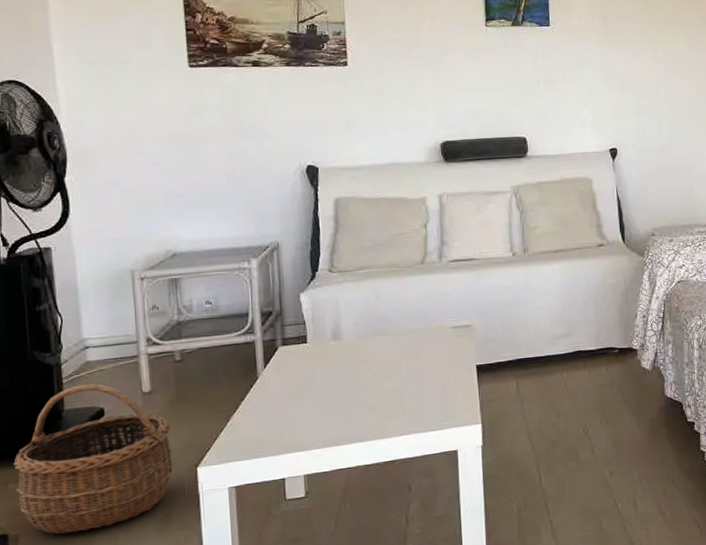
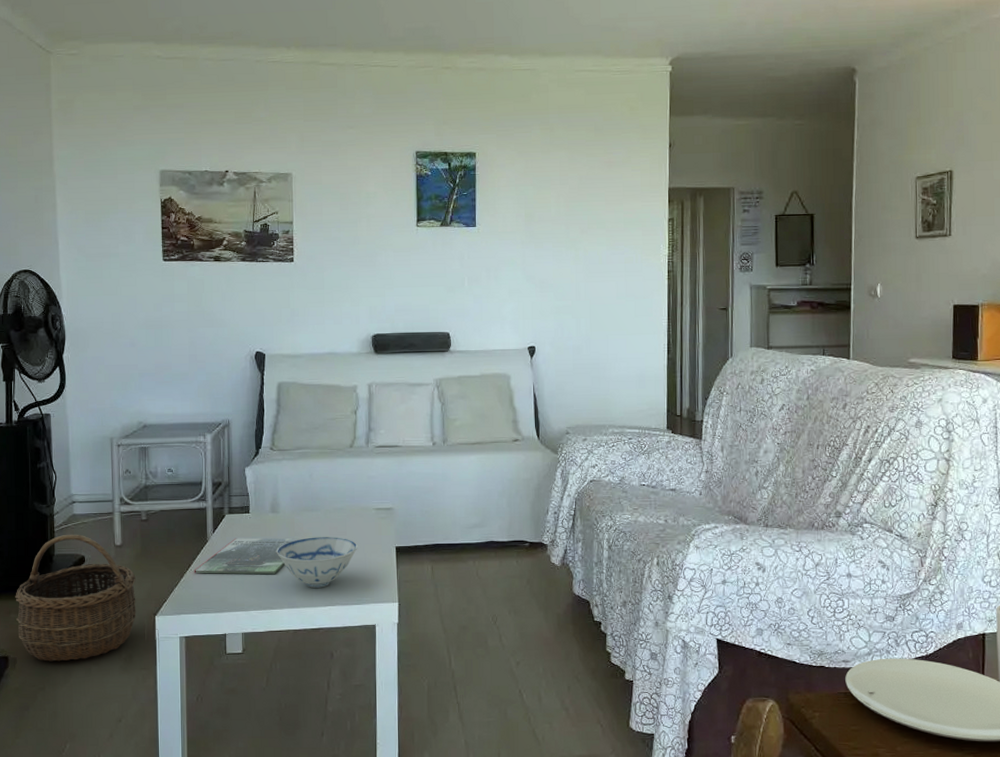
magazine: none [242,365,371,415] -> present [194,538,302,575]
ceramic bowl: none [340,360,434,418] -> present [276,537,358,588]

